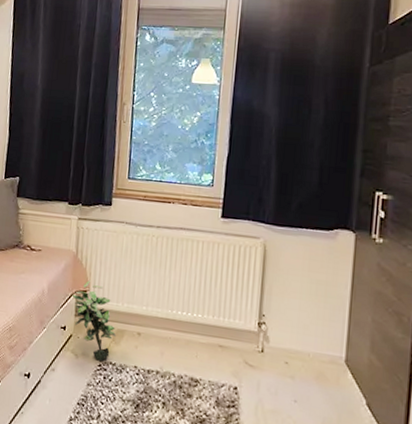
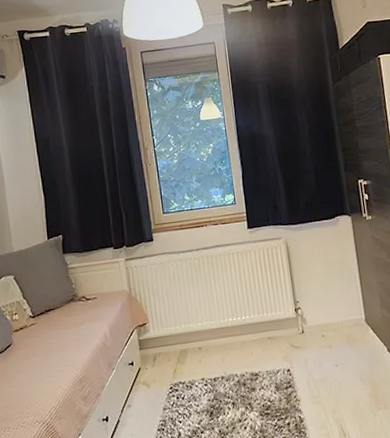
potted plant: present [72,280,117,361] -> none [133,313,181,384]

